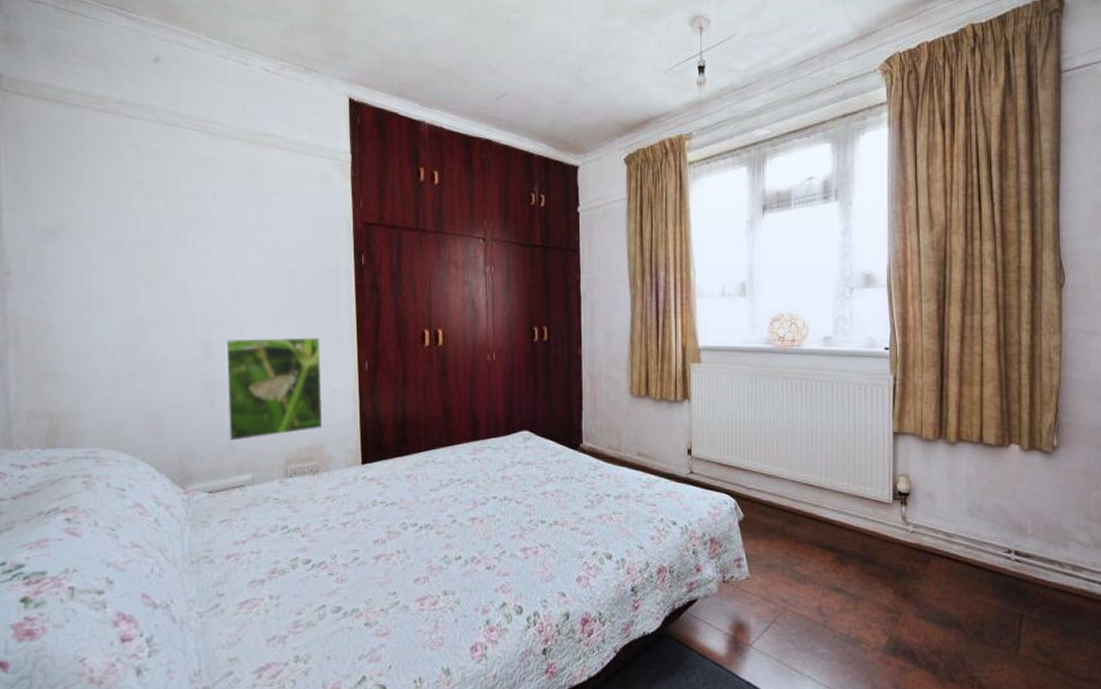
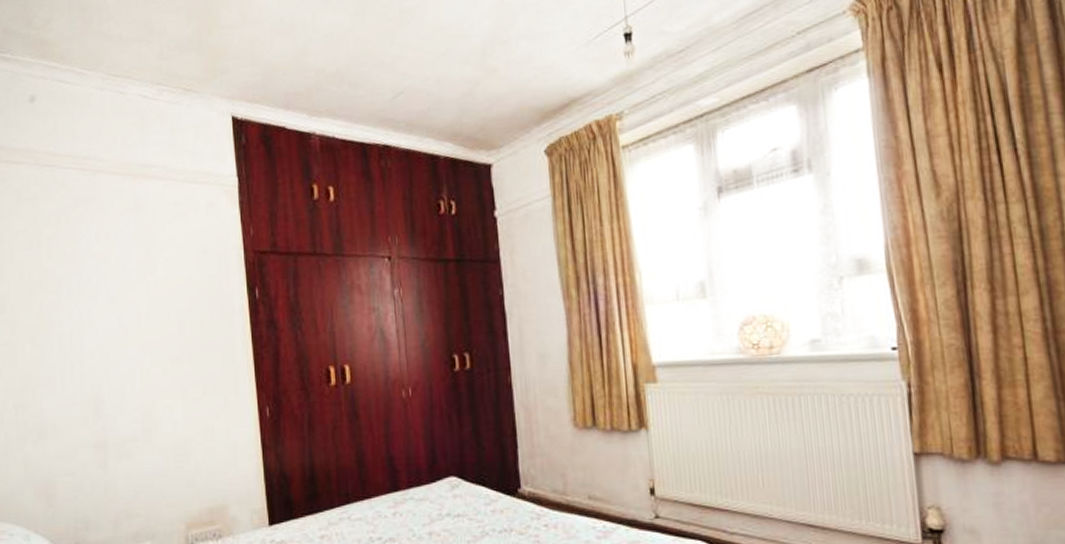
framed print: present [225,337,323,441] -> none [115,384,224,506]

